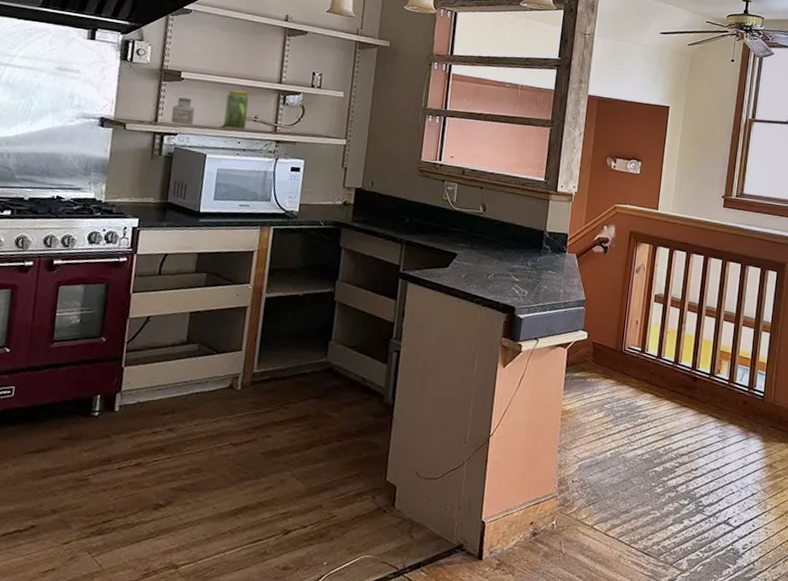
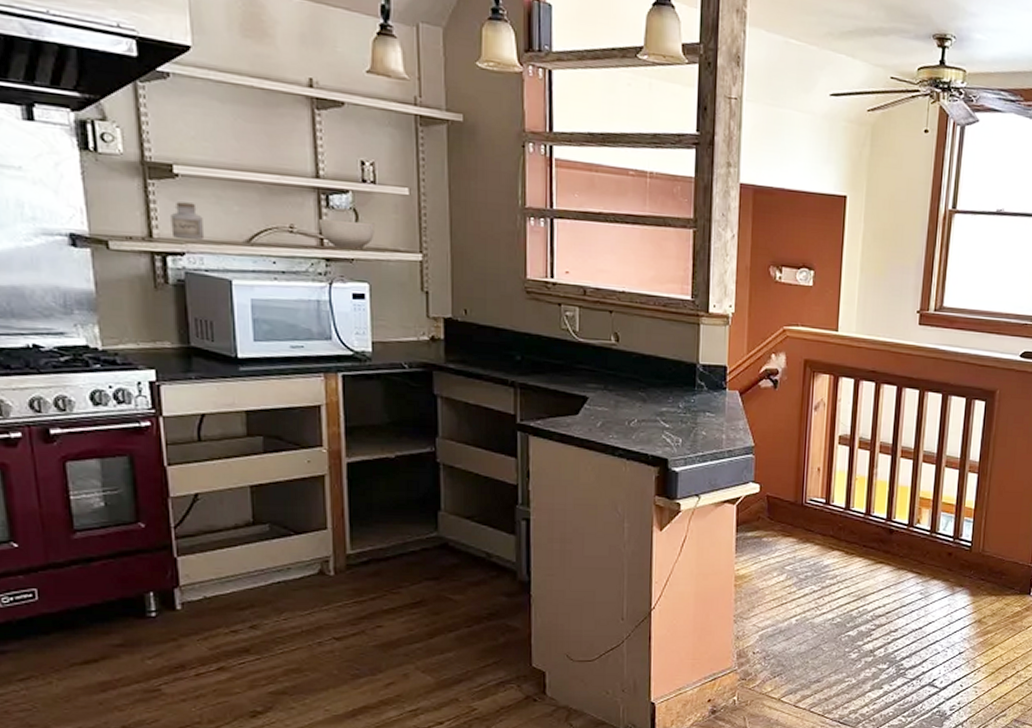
jar: present [223,90,250,129] -> none [245,189,280,244]
bowl: none [275,112,315,135] -> present [318,218,375,250]

